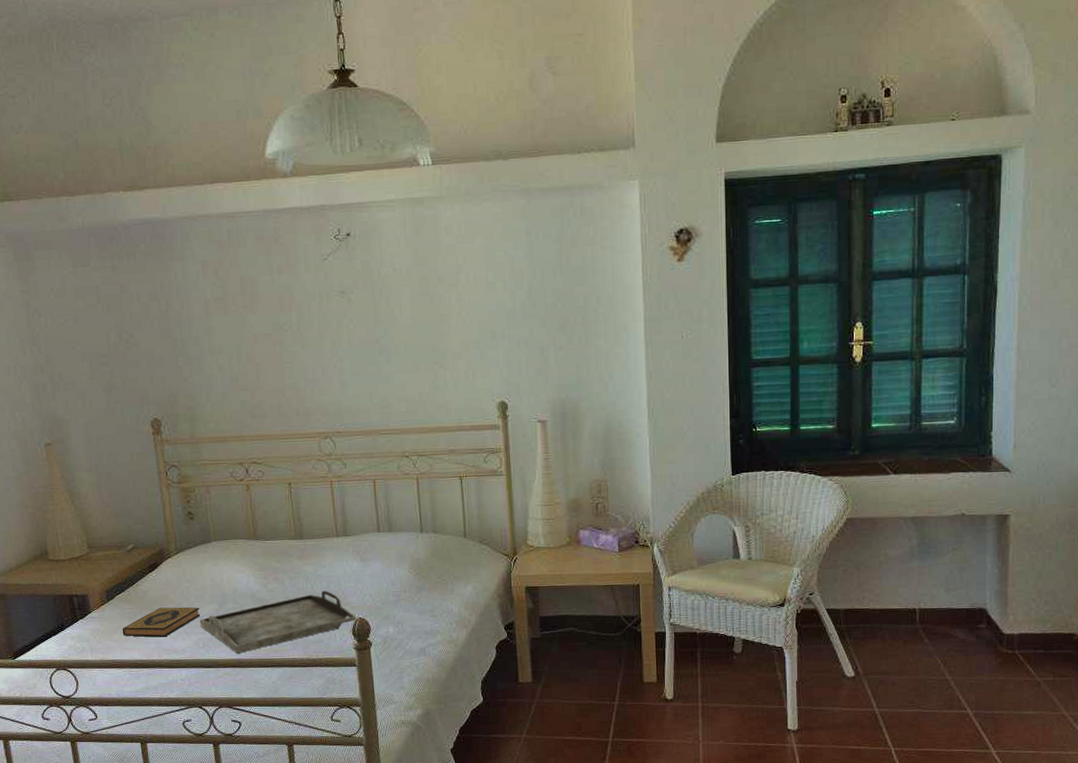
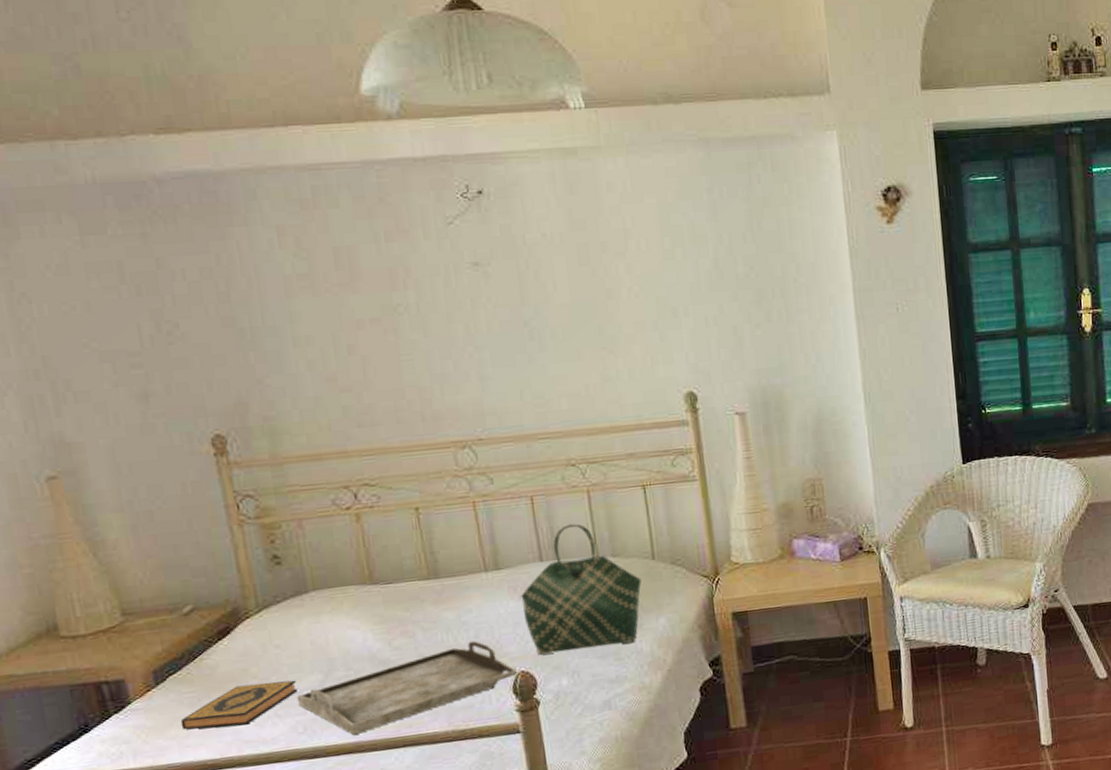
tote bag: none [362,504,455,606] -> present [520,523,642,655]

